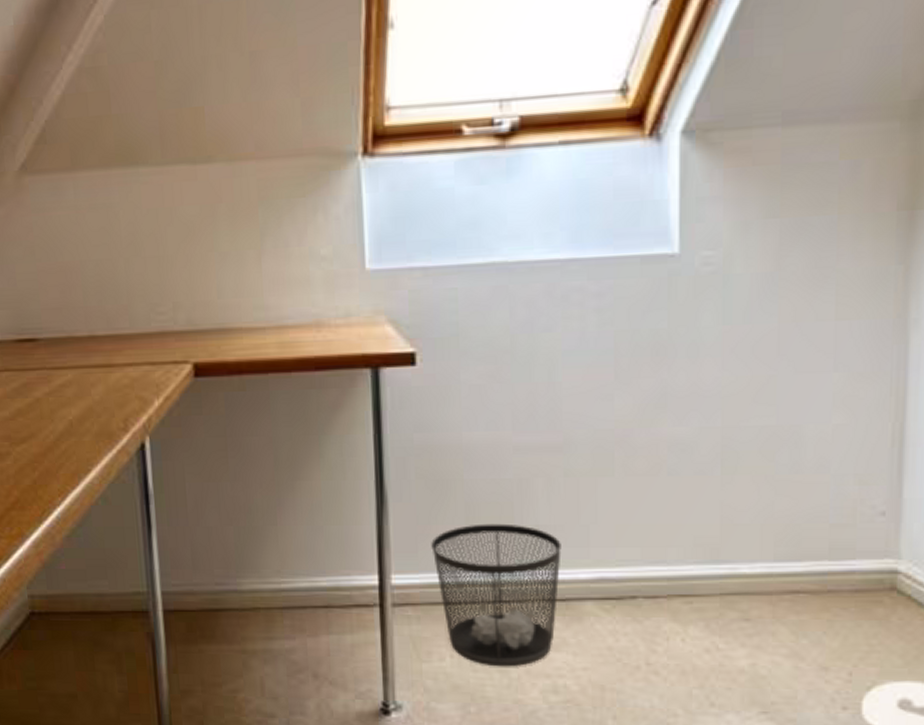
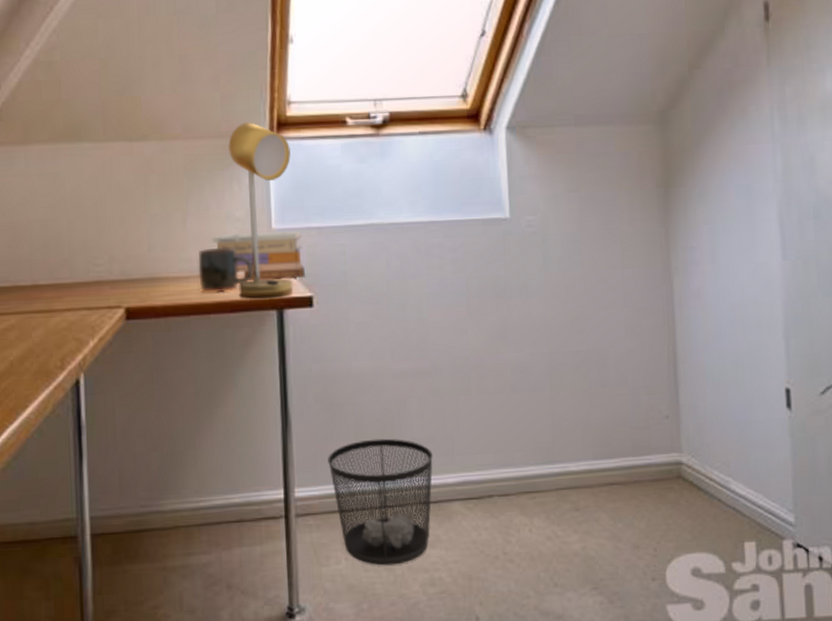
mug: none [276,293,342,346] -> present [198,248,253,292]
books: none [292,271,406,332] -> present [212,230,305,280]
desk lamp: none [311,135,392,356] -> present [228,122,294,300]

